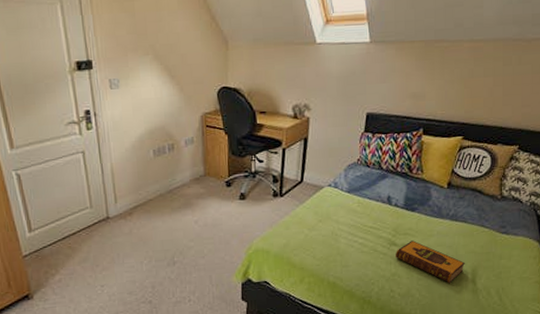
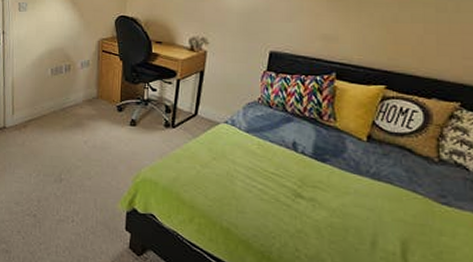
hardback book: present [396,240,465,283] -> none [302,195,392,254]

